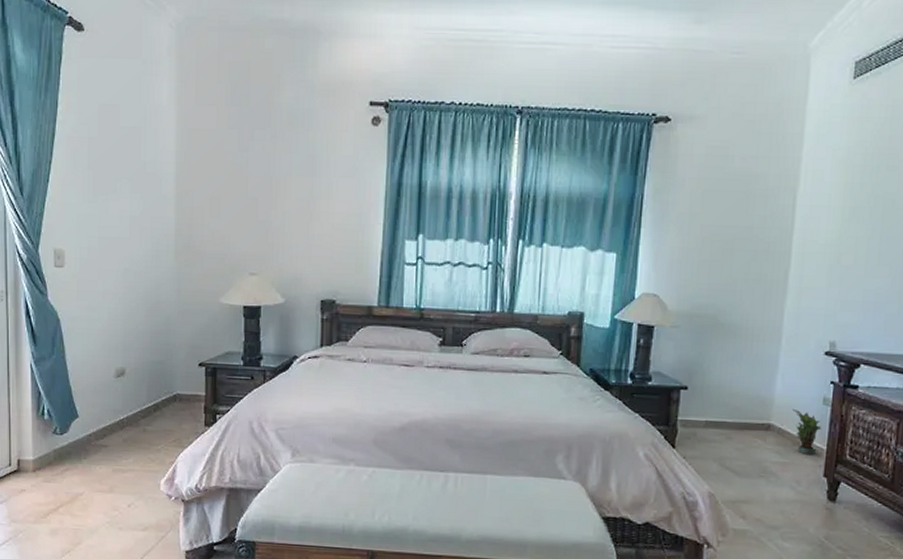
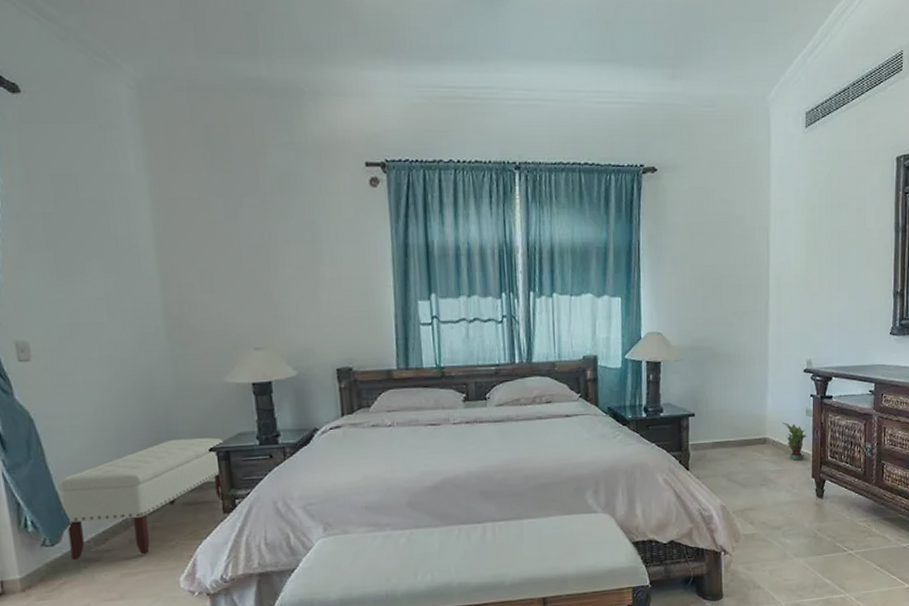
bench: none [73,351,212,455] -> present [58,437,223,561]

